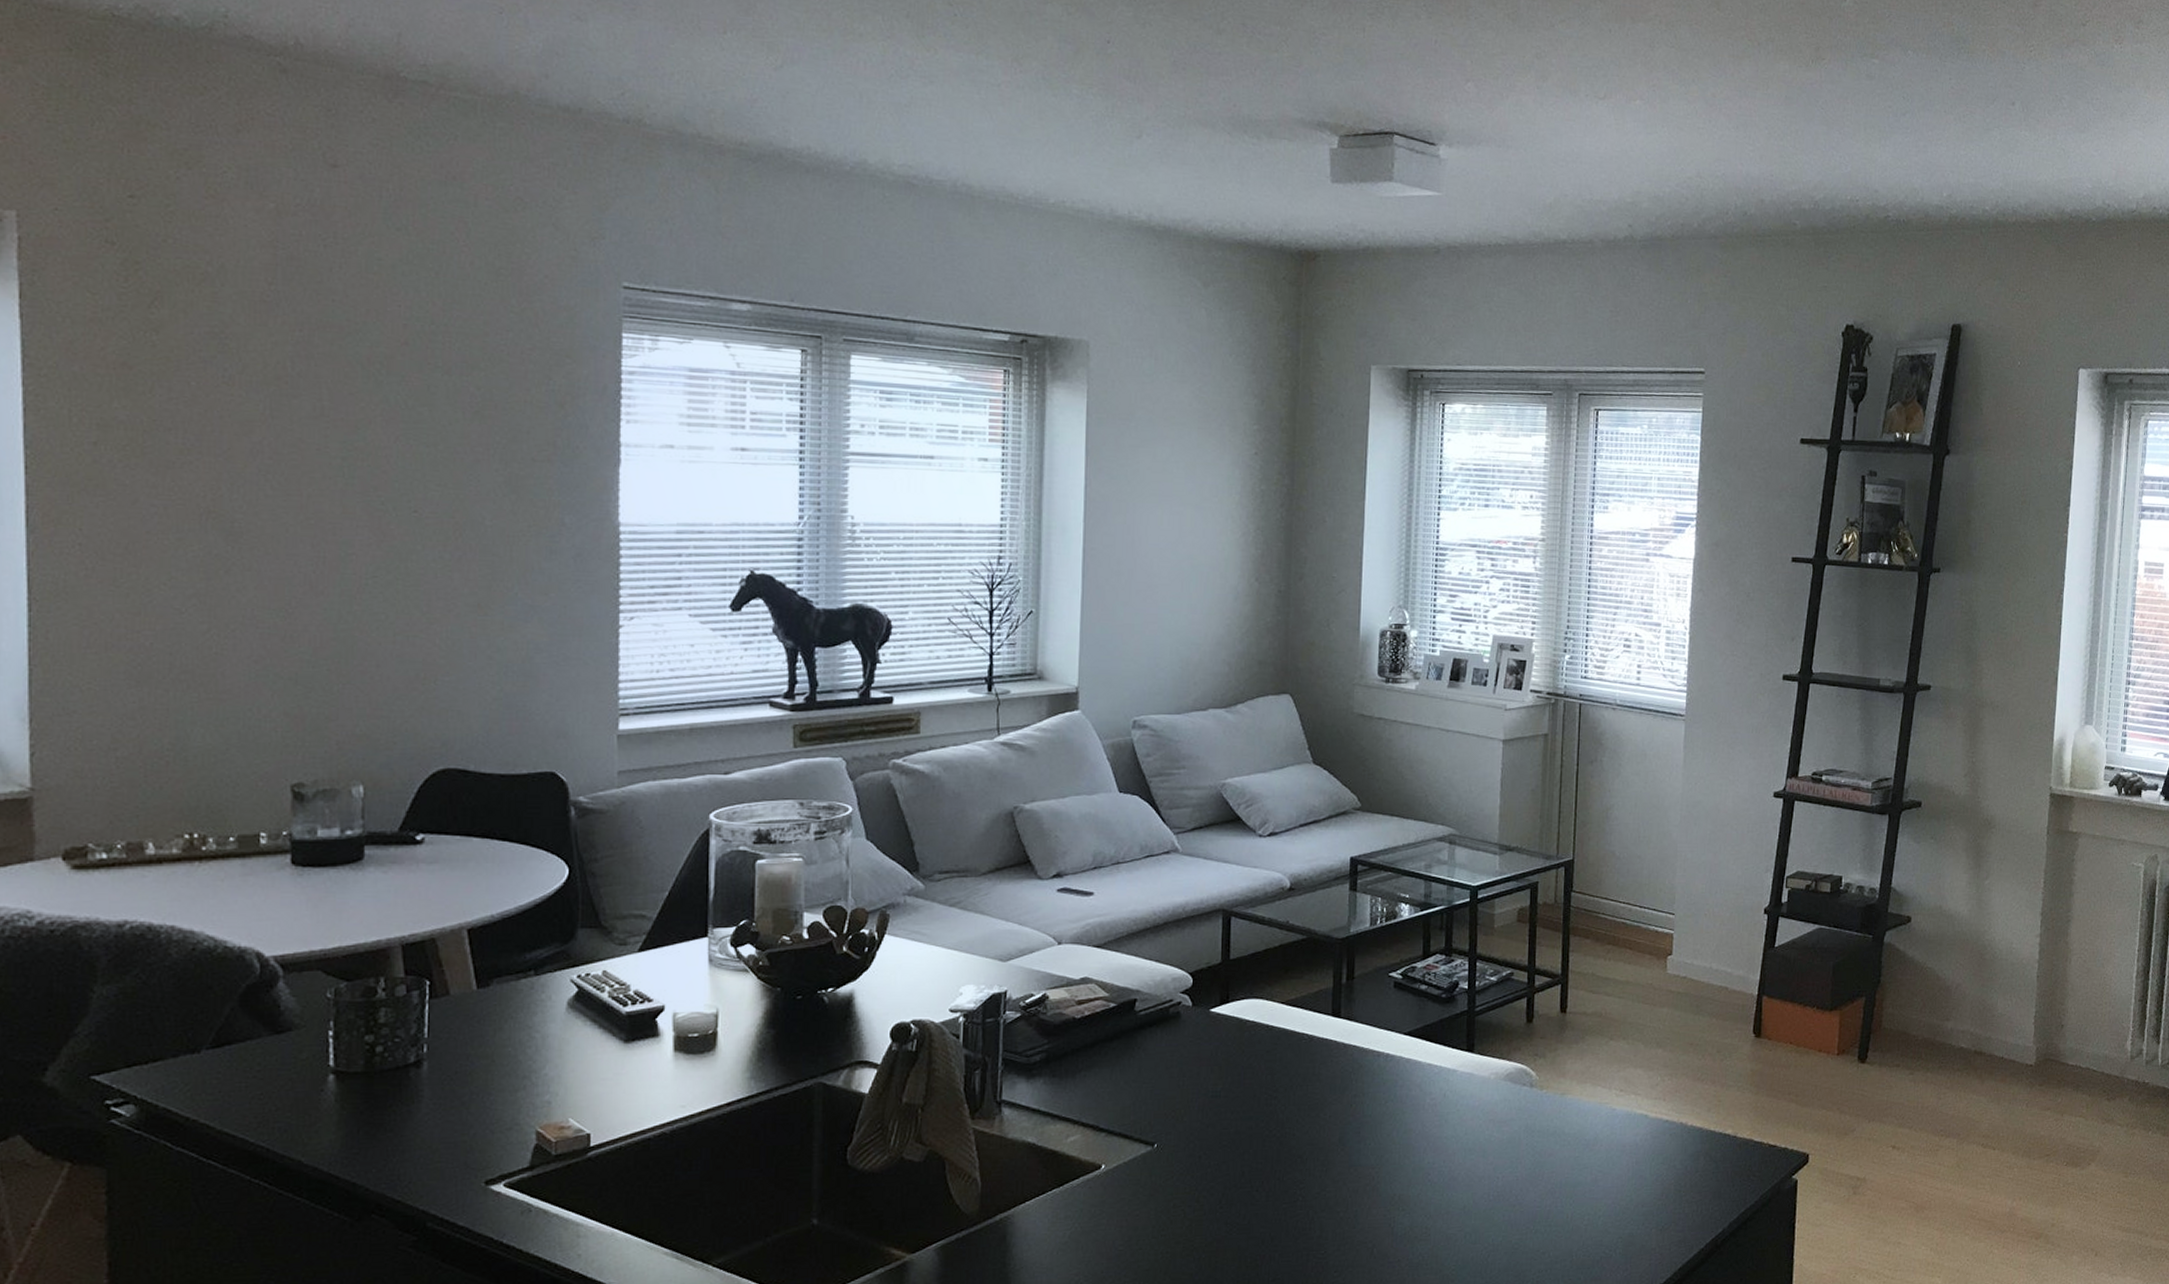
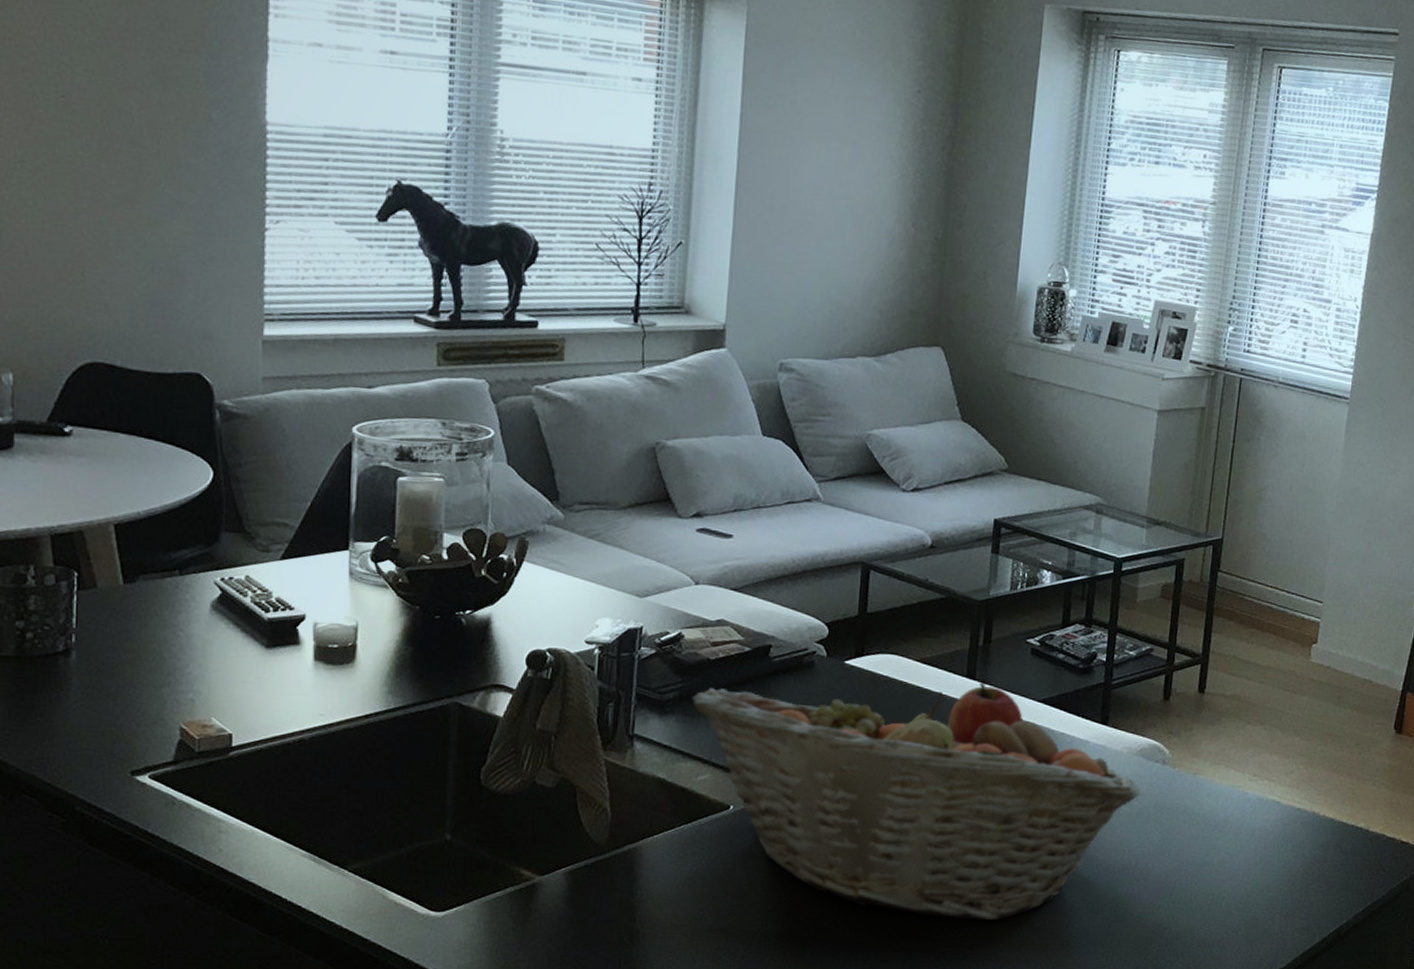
fruit basket: none [1058,1031,1511,1261] -> present [691,688,1141,921]
apple: none [1316,1020,1390,1084] -> present [947,682,1023,745]

